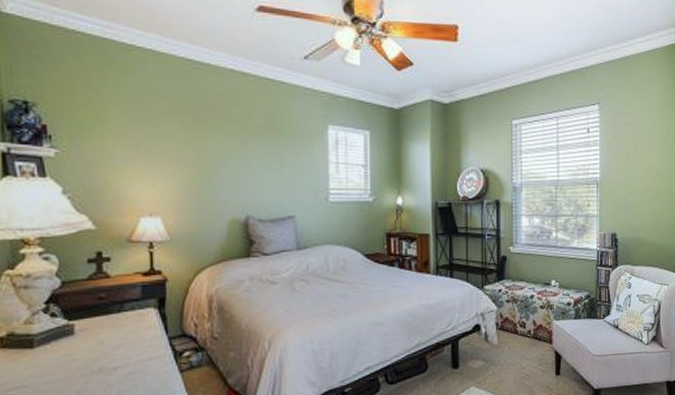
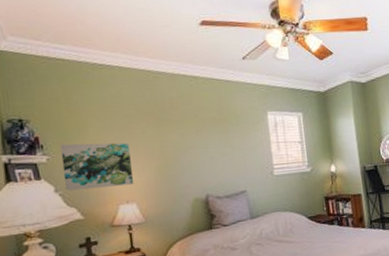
wall art: none [73,137,159,196] -> present [60,142,133,191]

